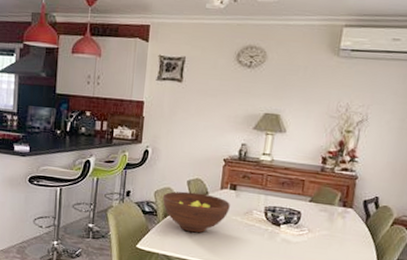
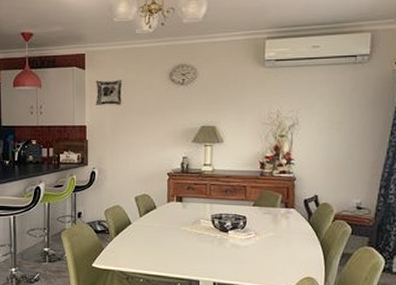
fruit bowl: present [162,191,230,233] -> none [112,208,178,247]

